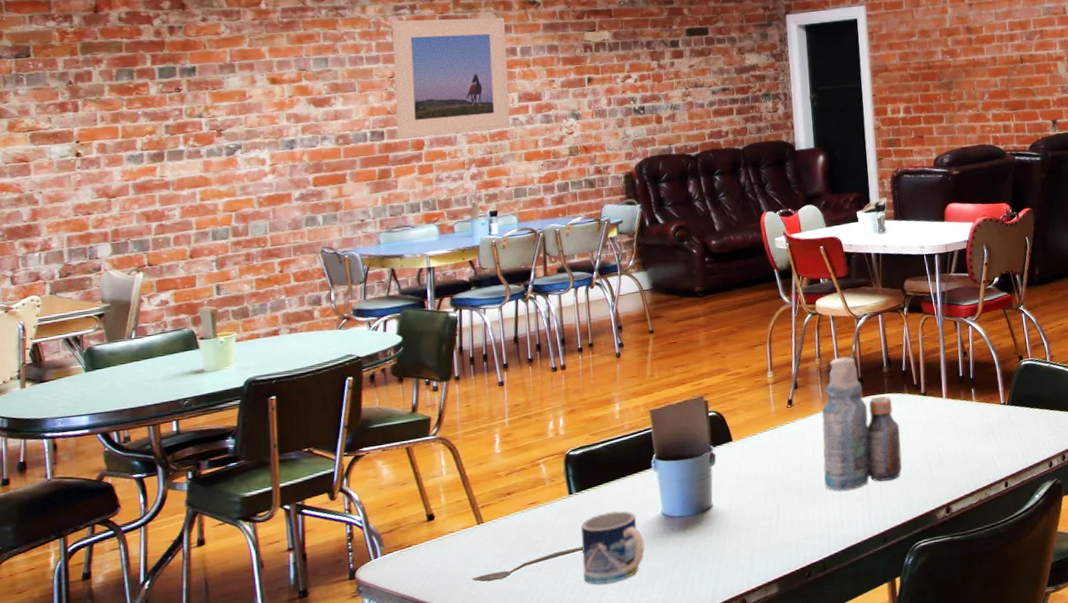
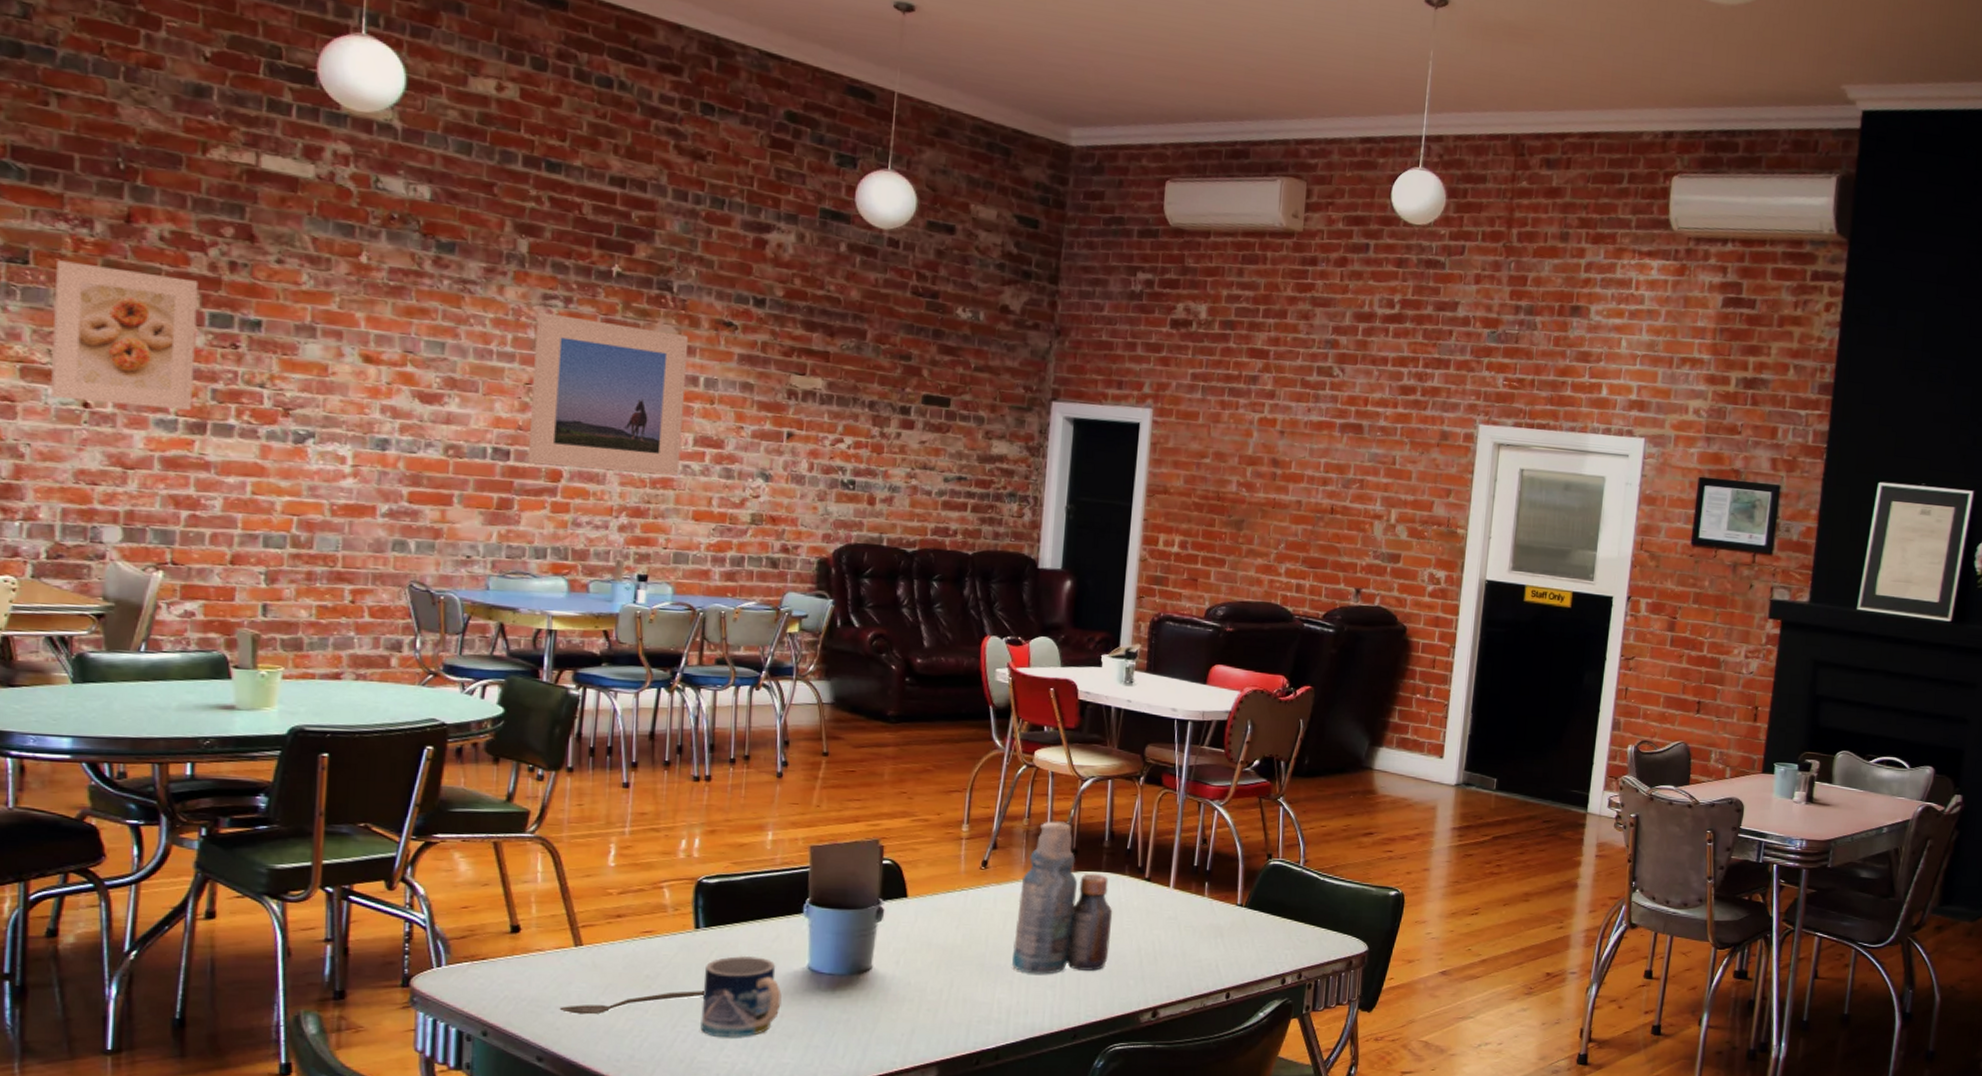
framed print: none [49,46,153,154] -> present [51,260,199,410]

